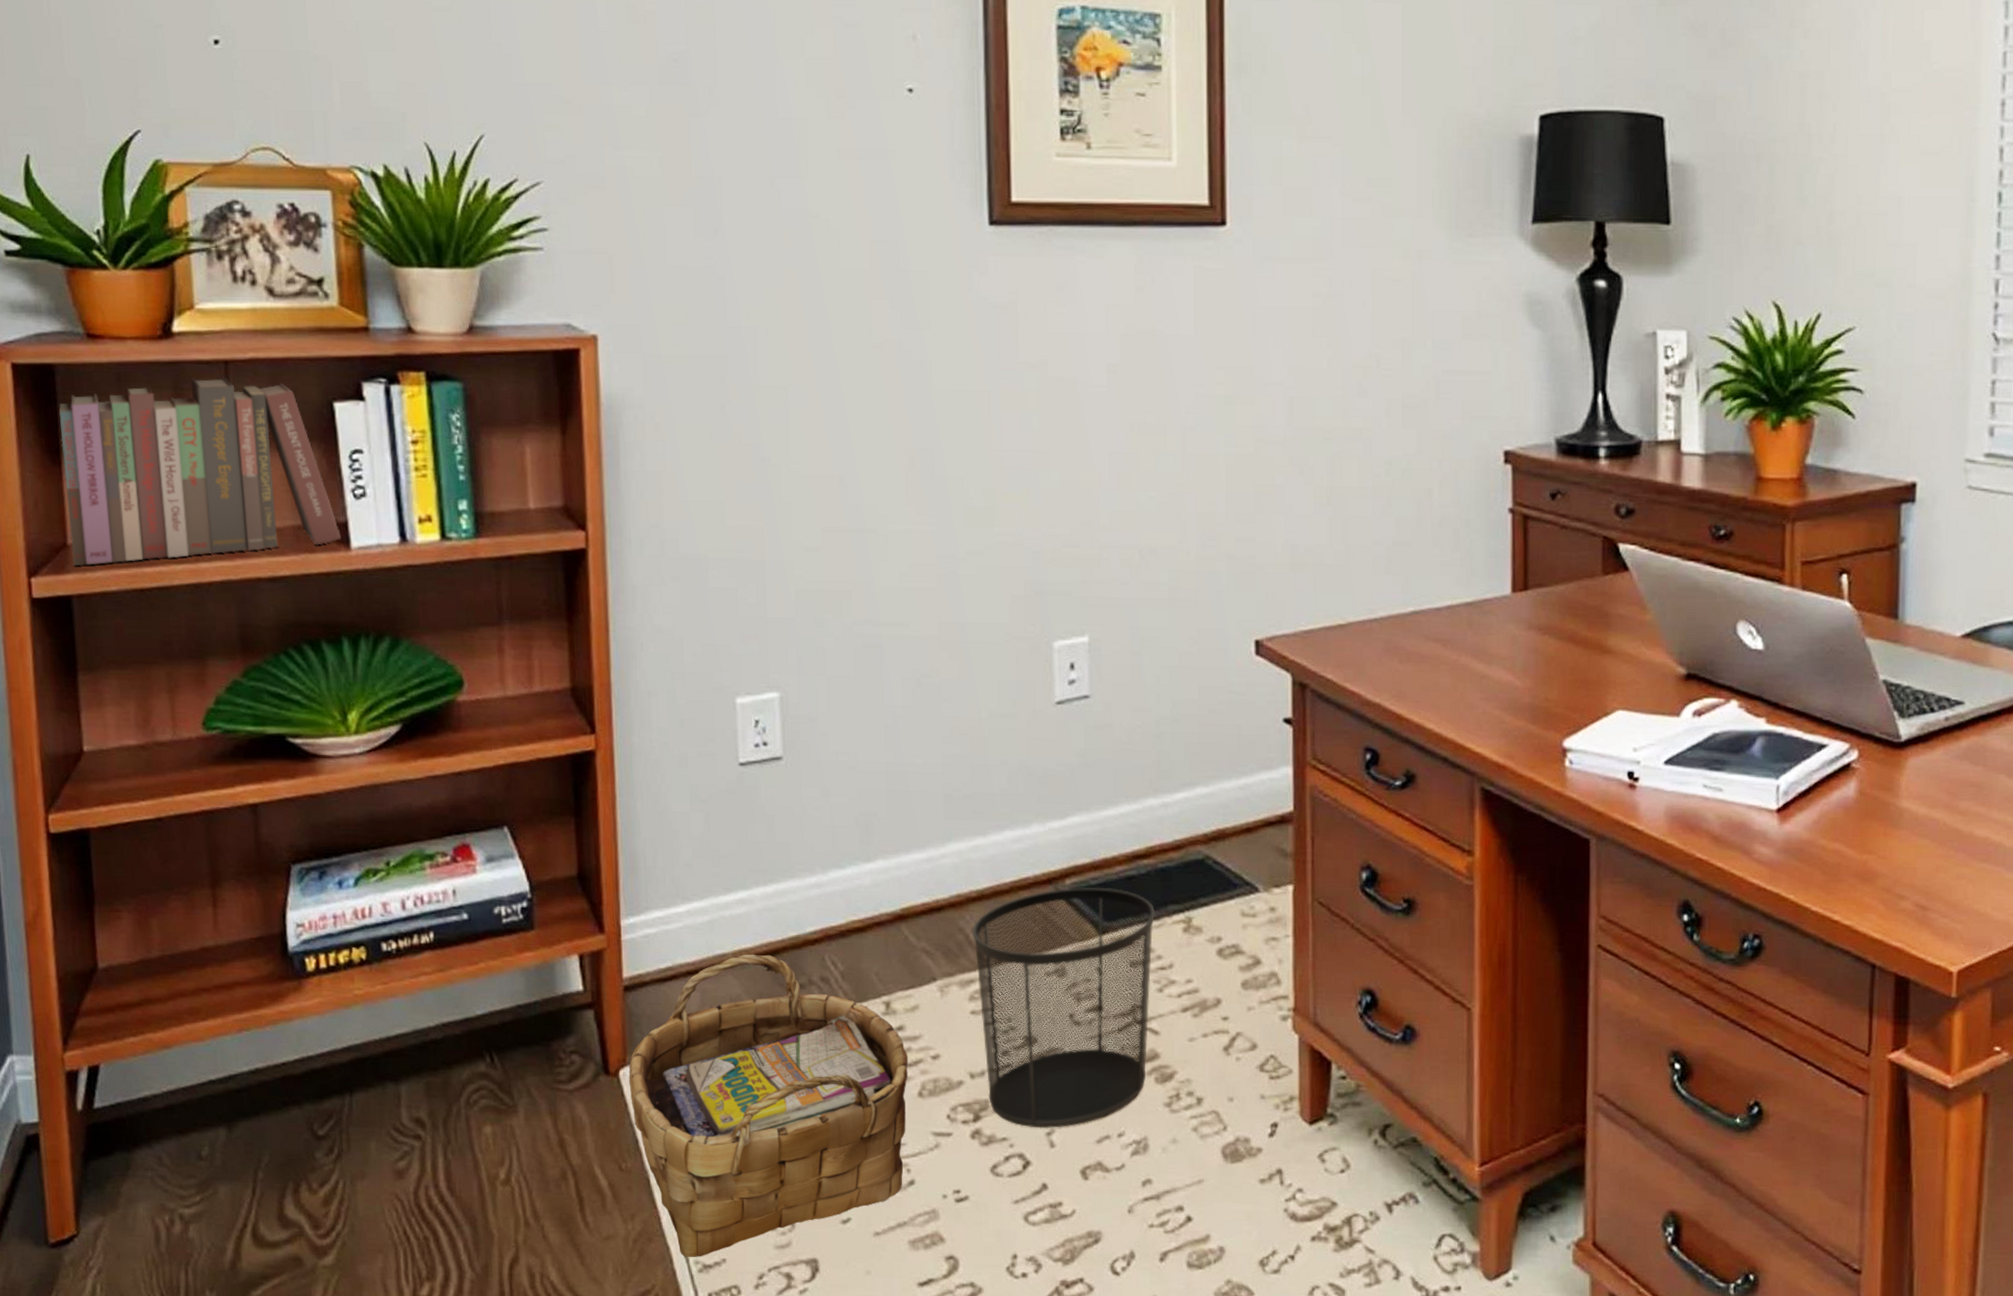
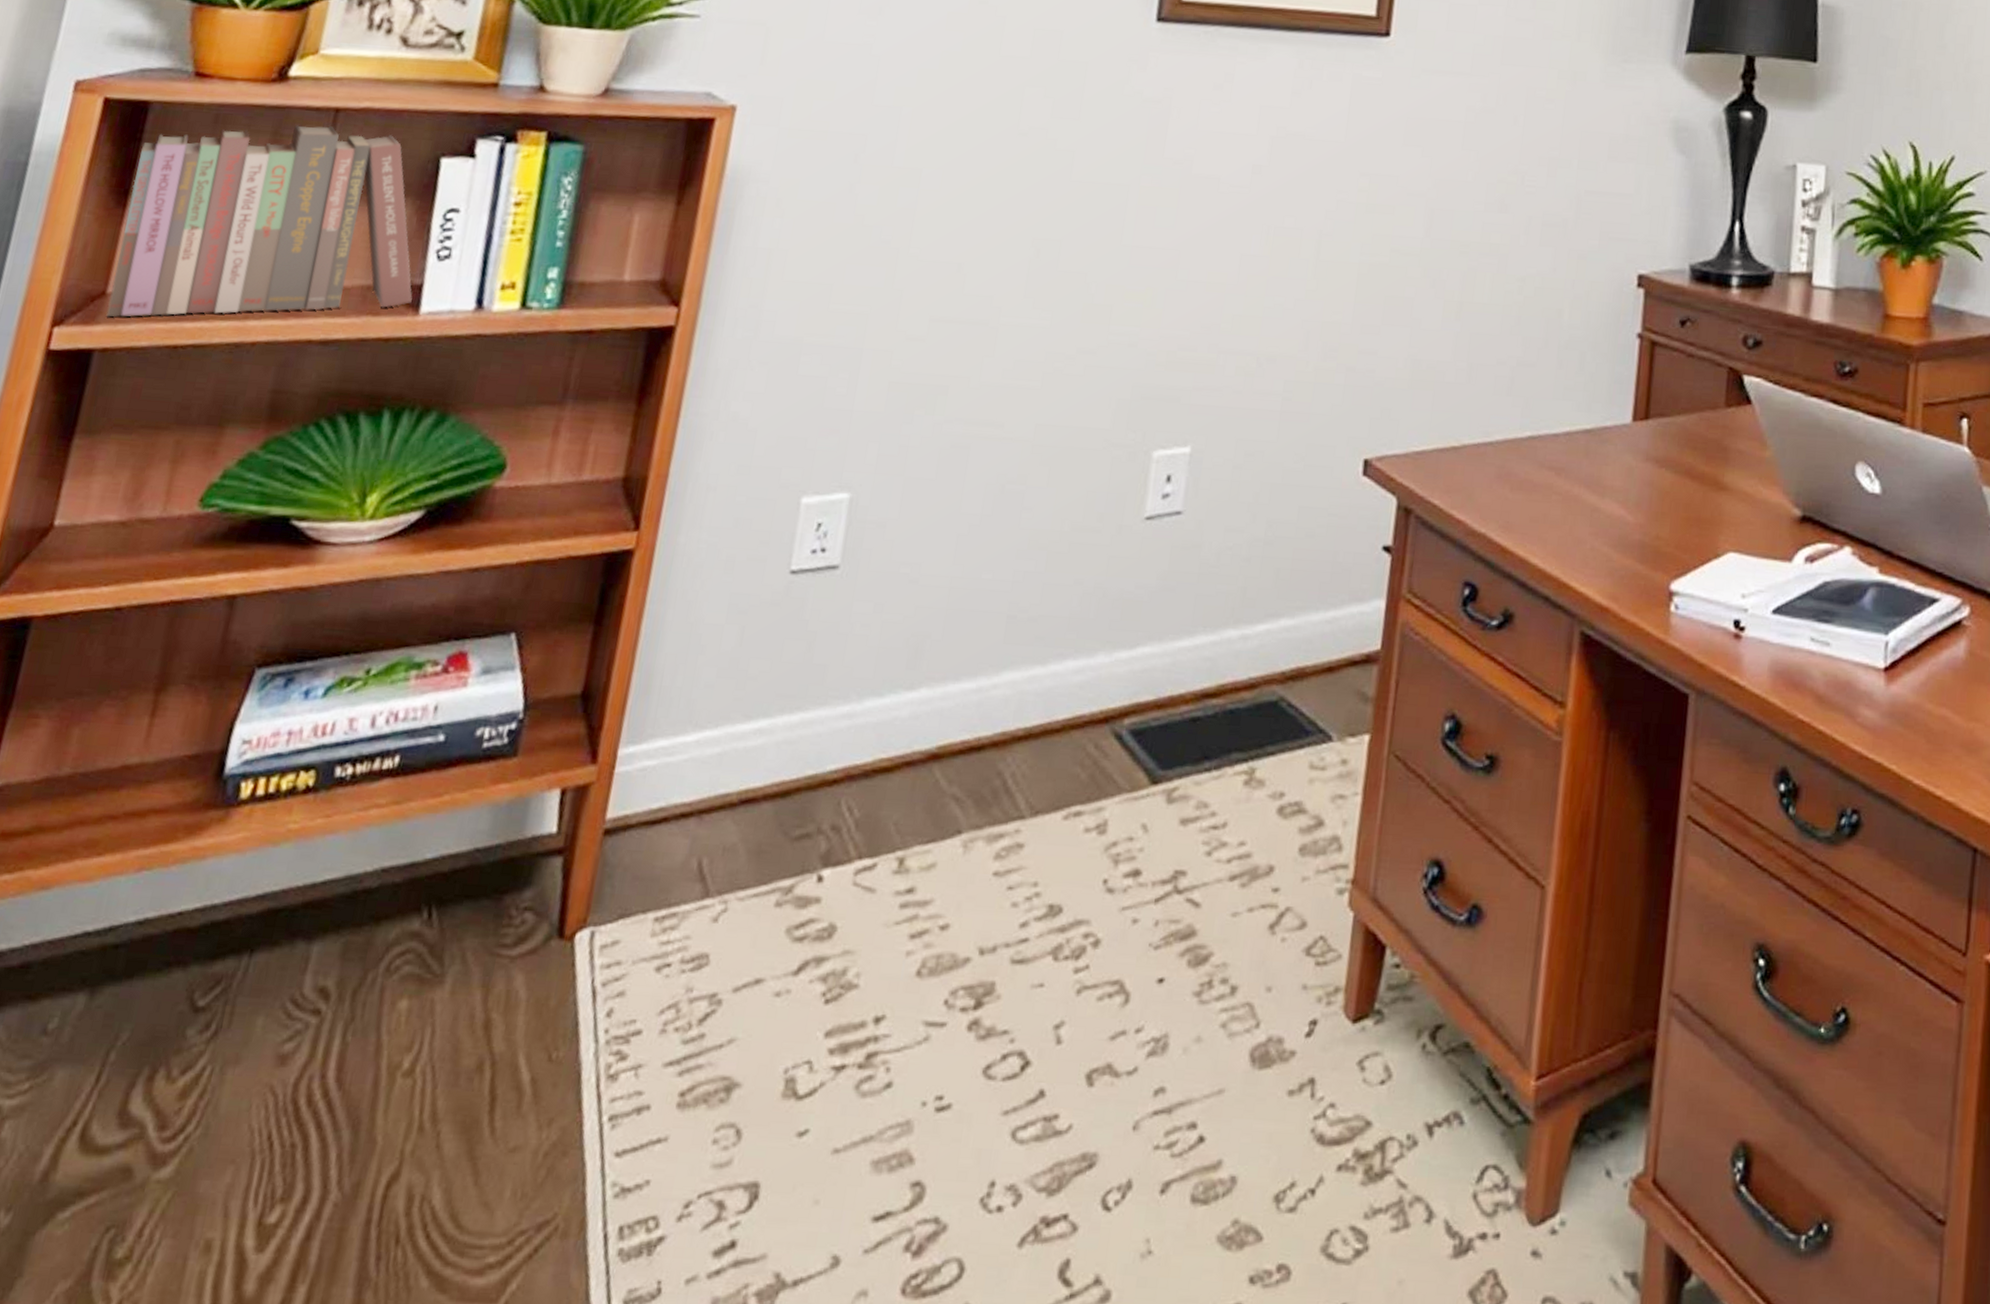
woven basket: present [628,954,909,1258] -> none [579,794,914,1178]
waste bin: present [972,886,1155,1129] -> none [995,728,1217,1021]

